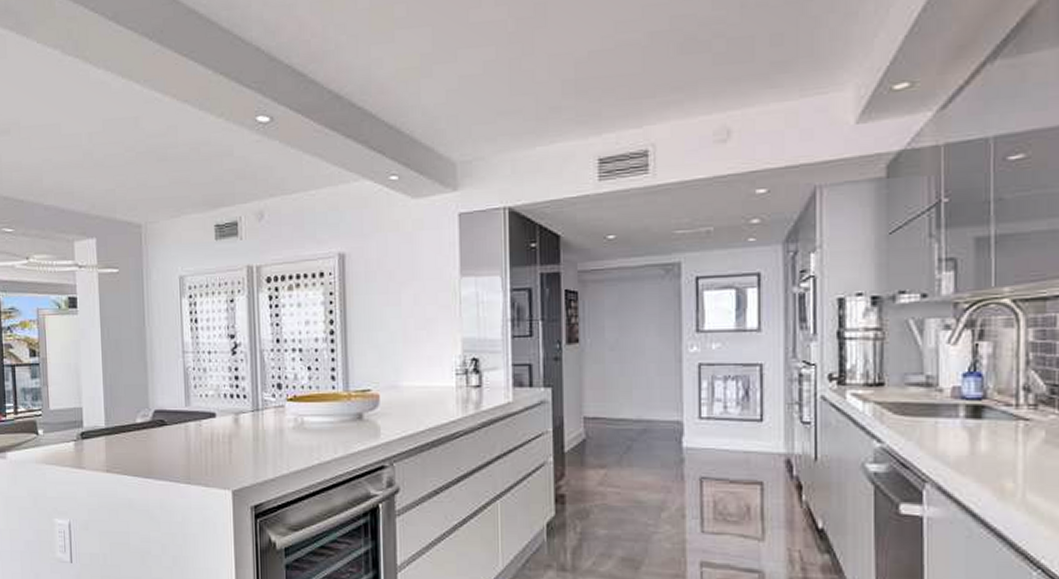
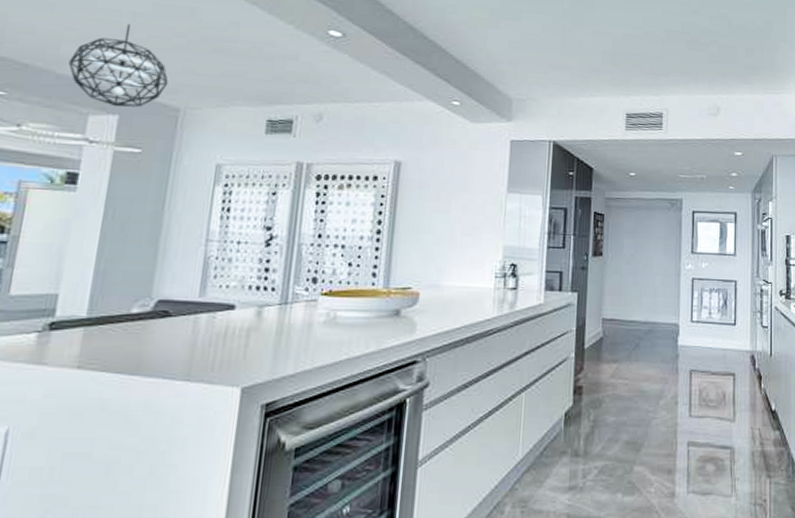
pendant light: none [51,145,128,231] -> present [68,23,169,107]

